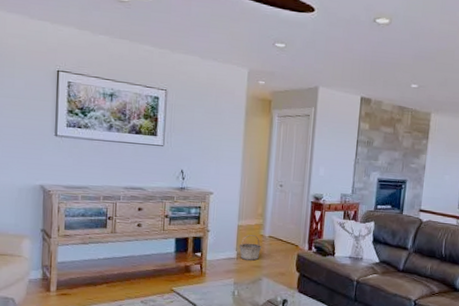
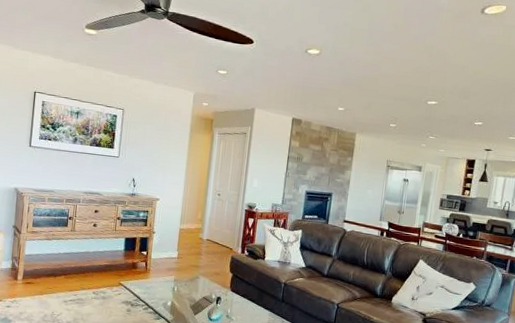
basket: present [238,235,262,261] -> none [179,237,200,261]

